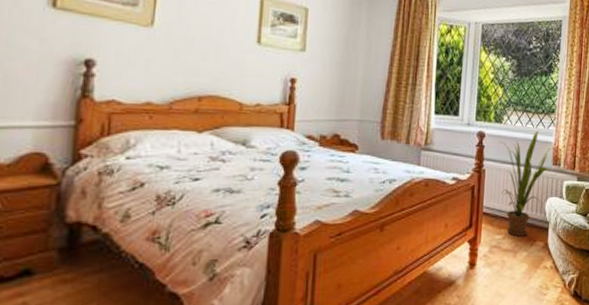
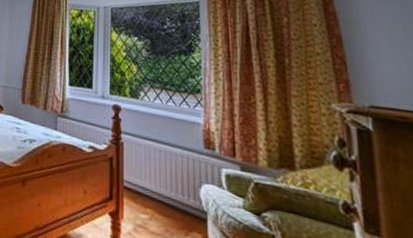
house plant: present [500,131,553,237] -> none [138,110,202,222]

